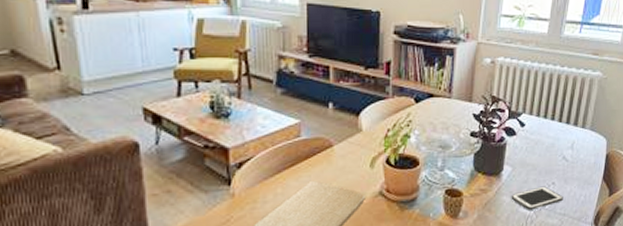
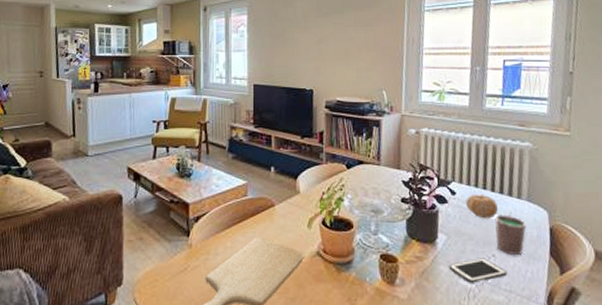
fruit: none [532,124,563,149] -> present [465,194,498,219]
cup: none [557,144,586,182] -> present [494,215,527,255]

